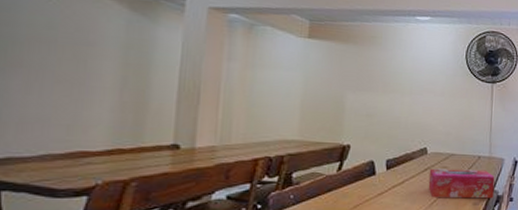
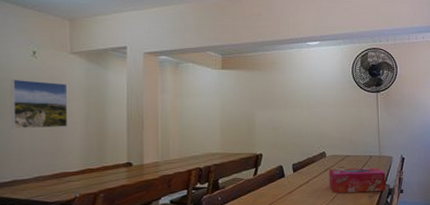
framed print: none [11,22,99,92] -> present [11,79,68,129]

